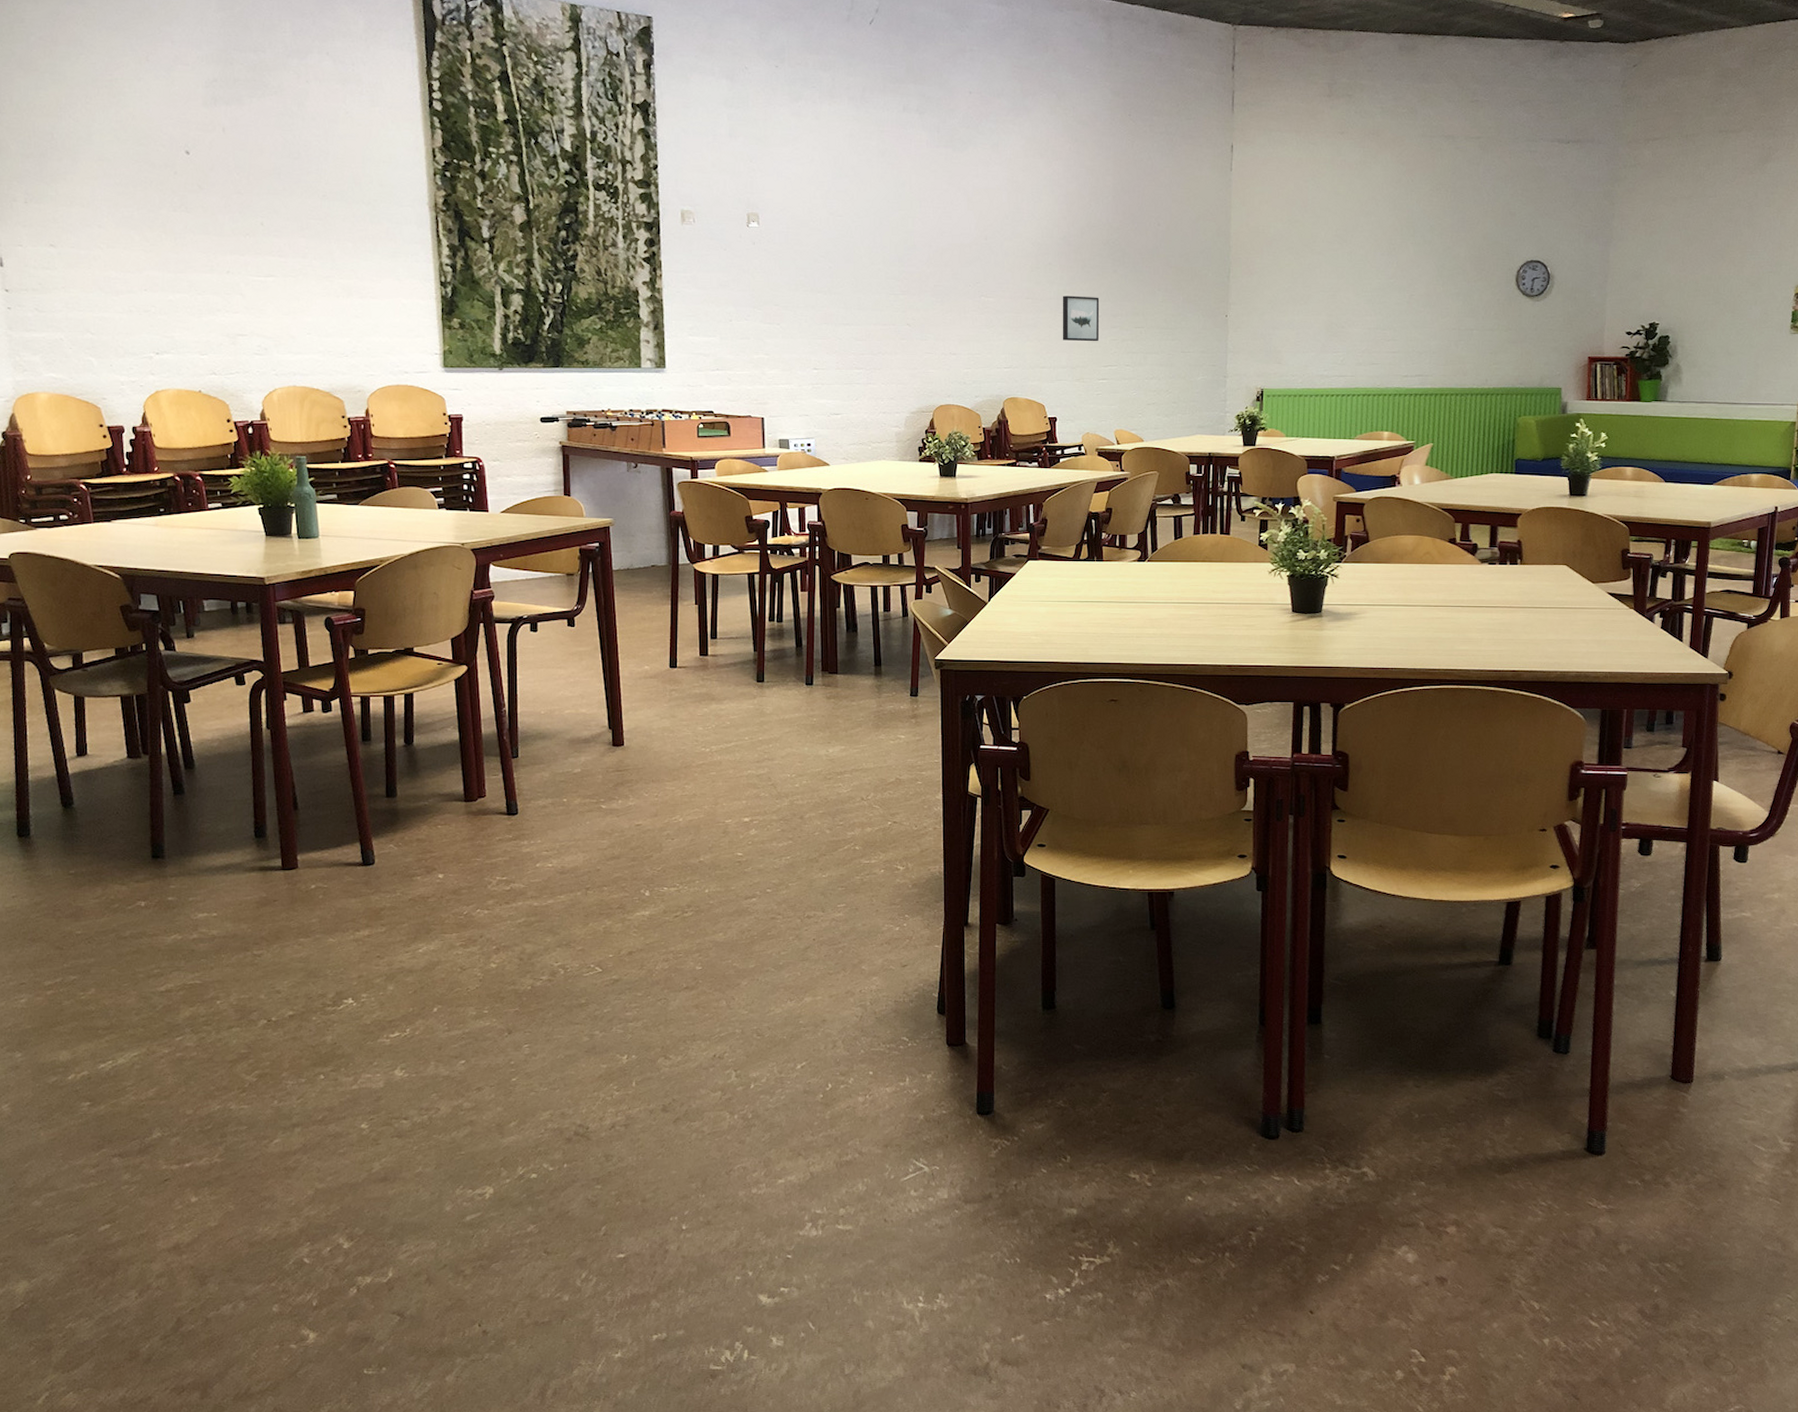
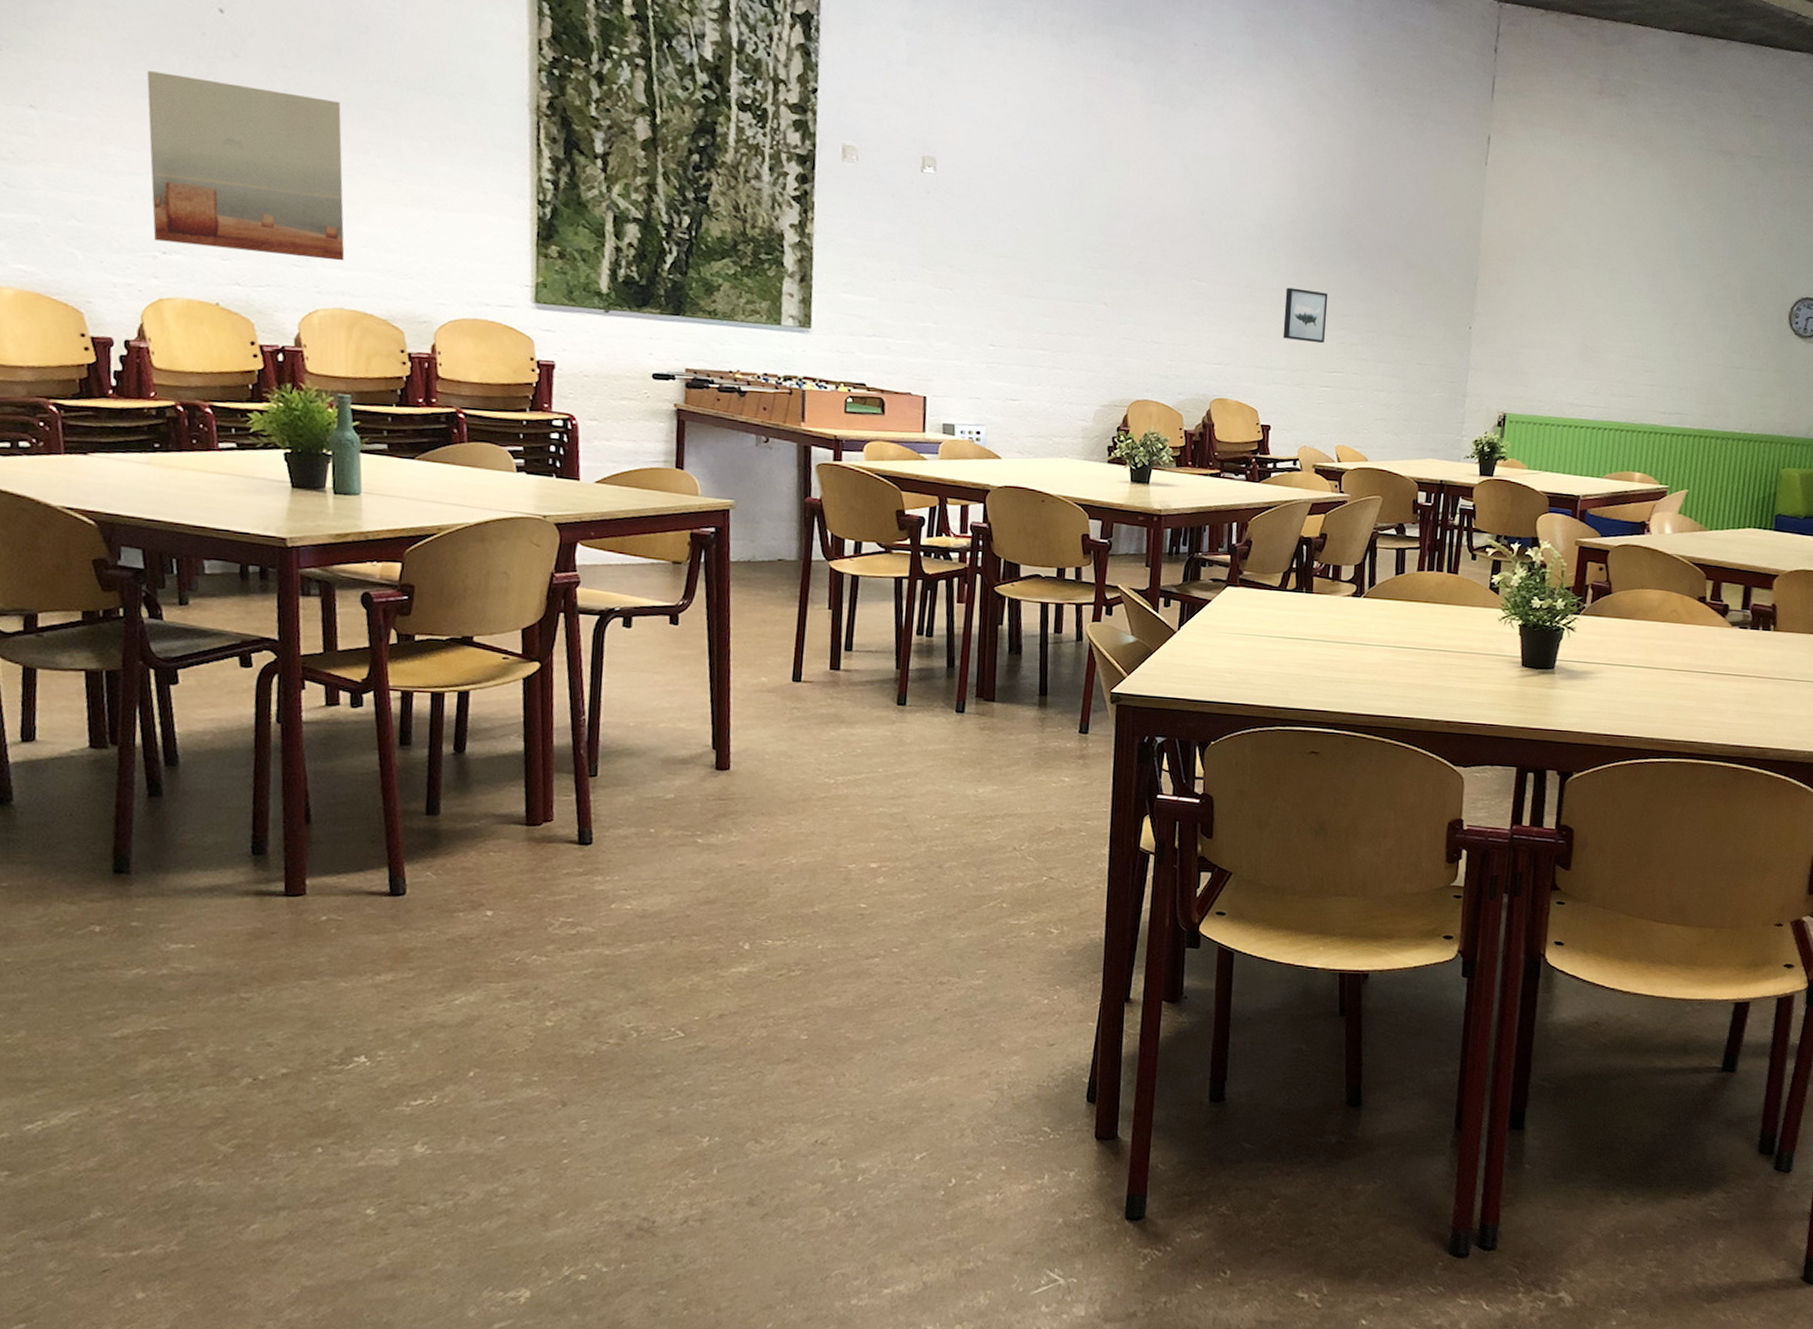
wall art: none [135,207,294,347] -> present [146,71,345,261]

